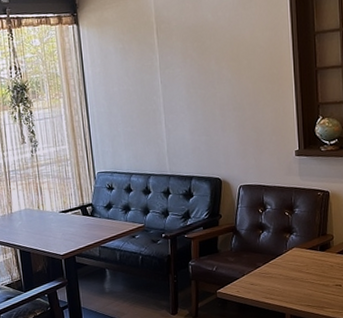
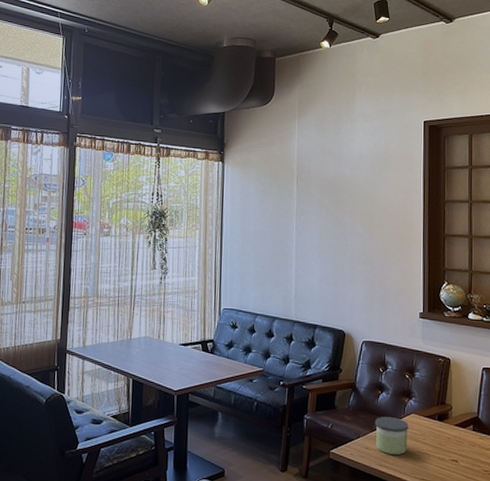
candle: none [258,253,292,287] -> present [375,417,409,455]

